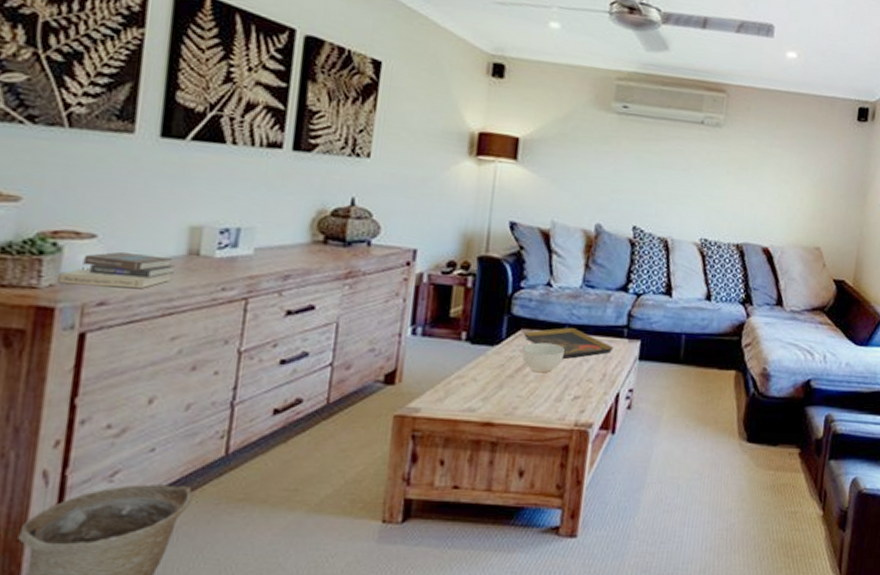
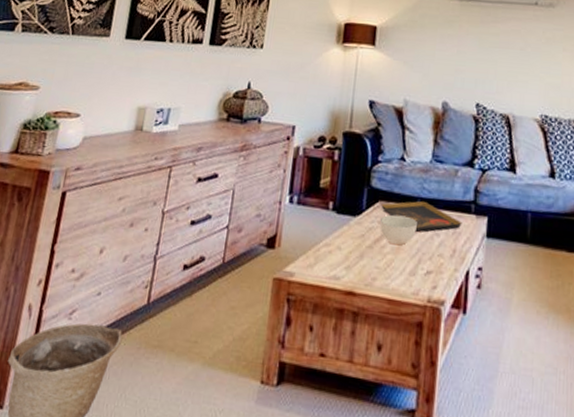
books: present [58,251,175,289] -> none [54,127,126,158]

